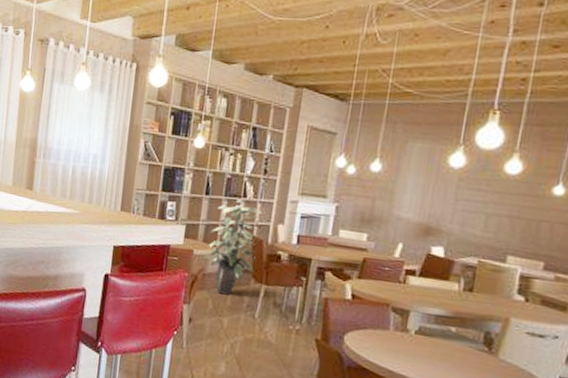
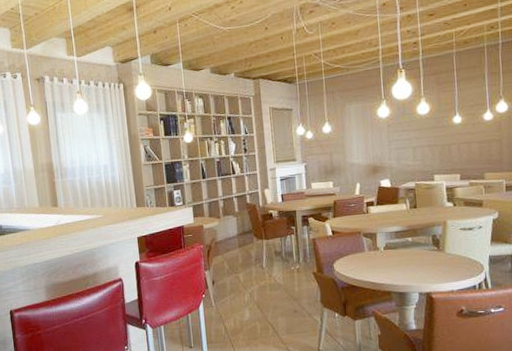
indoor plant: present [208,199,263,295] -> none [213,177,253,256]

